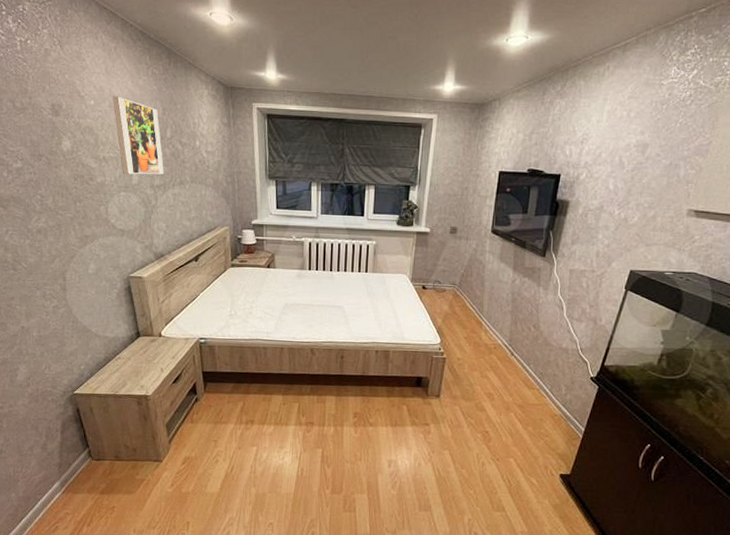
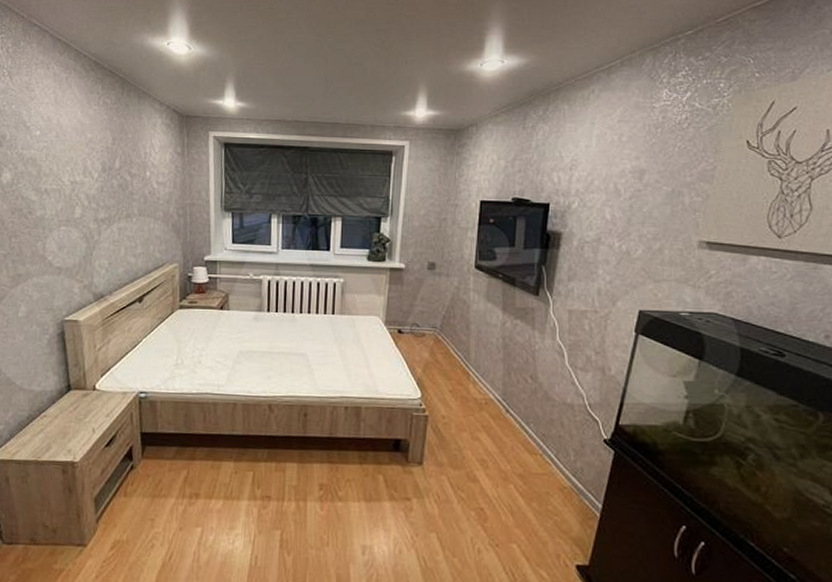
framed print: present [112,96,164,175] -> none [59,126,110,208]

